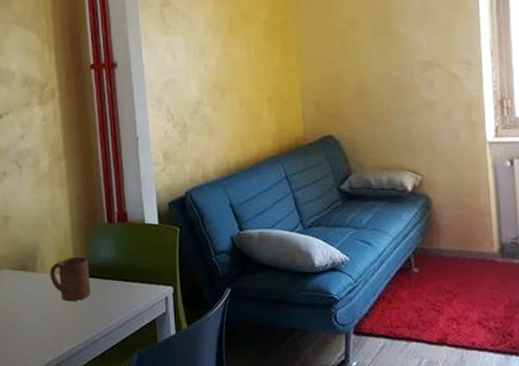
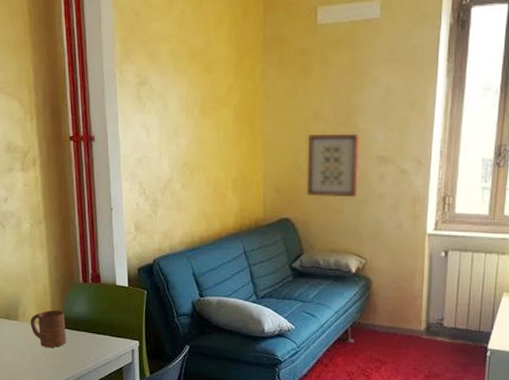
wall art: none [345,40,406,110] -> present [306,134,360,198]

